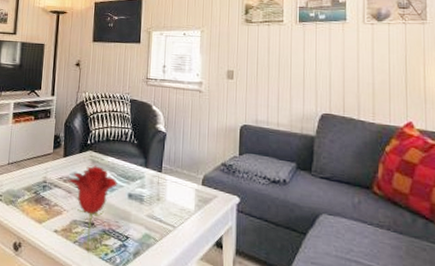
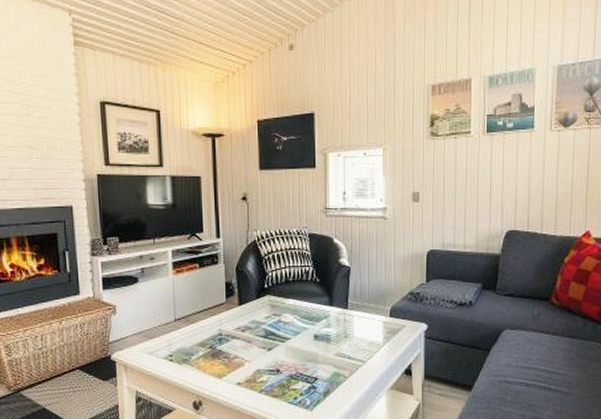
flower: present [65,165,118,253] -> none [244,310,301,400]

